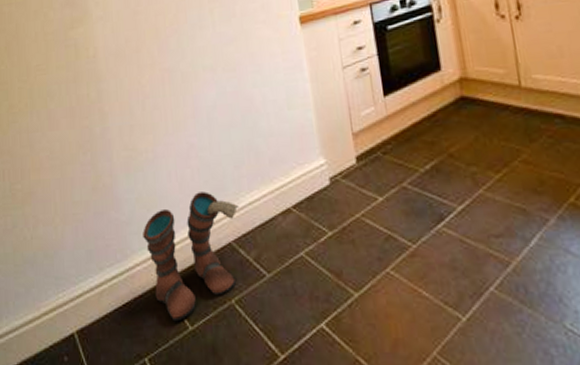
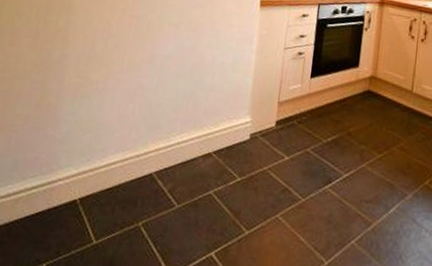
boots: present [143,191,239,322] -> none [69,126,168,235]

